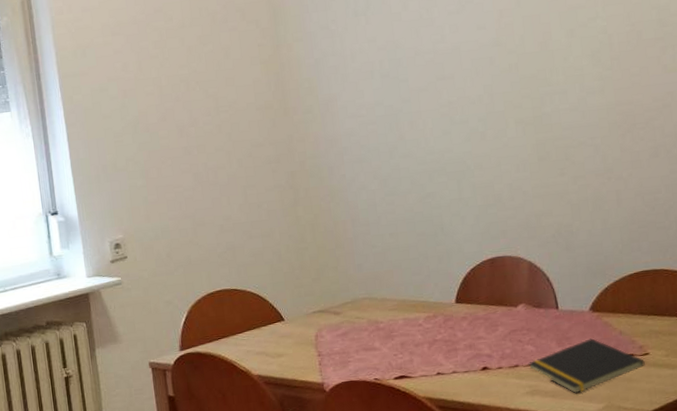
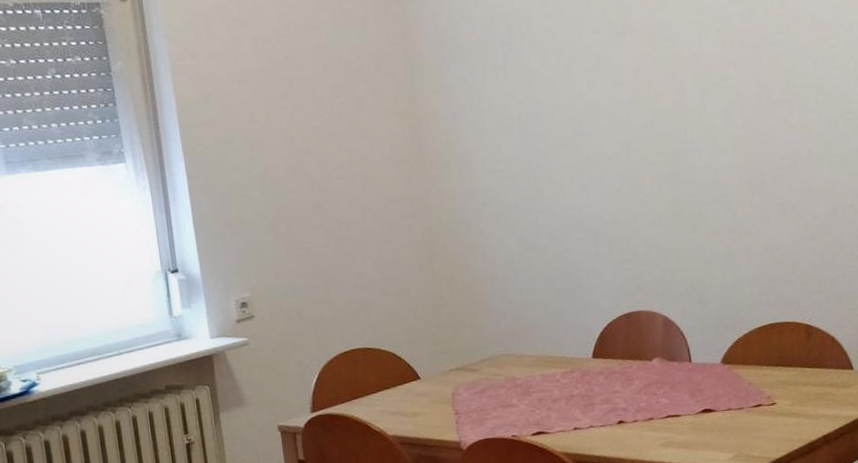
notepad: present [528,338,645,394] -> none [662,390,772,444]

